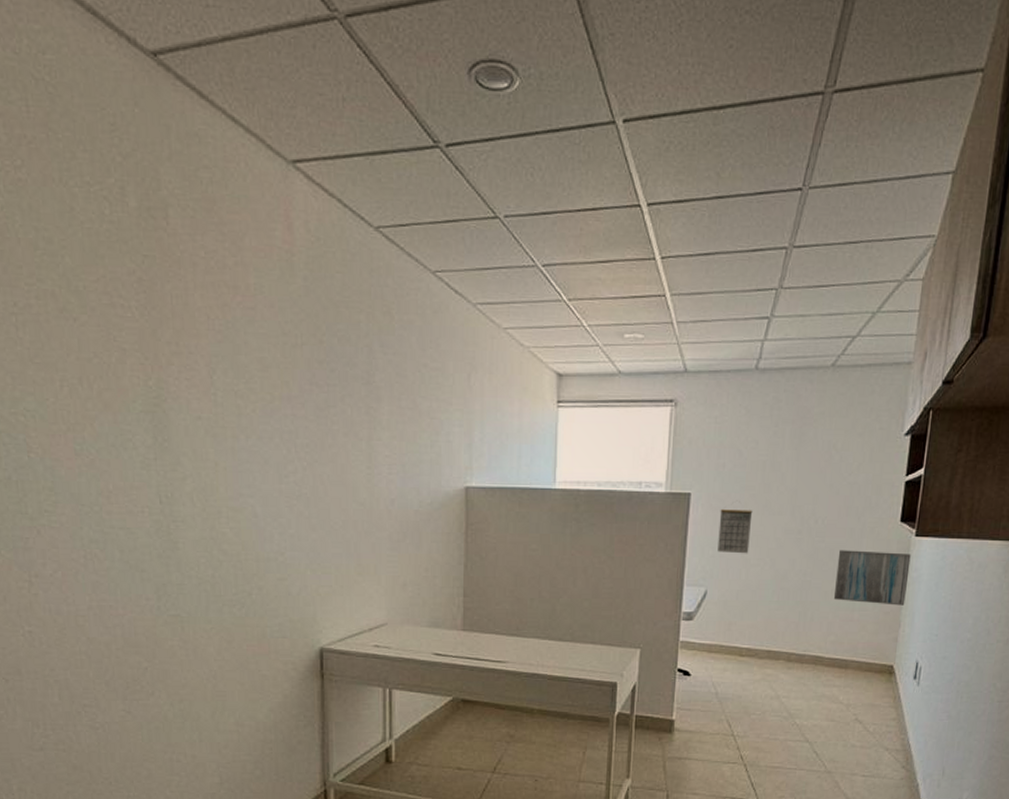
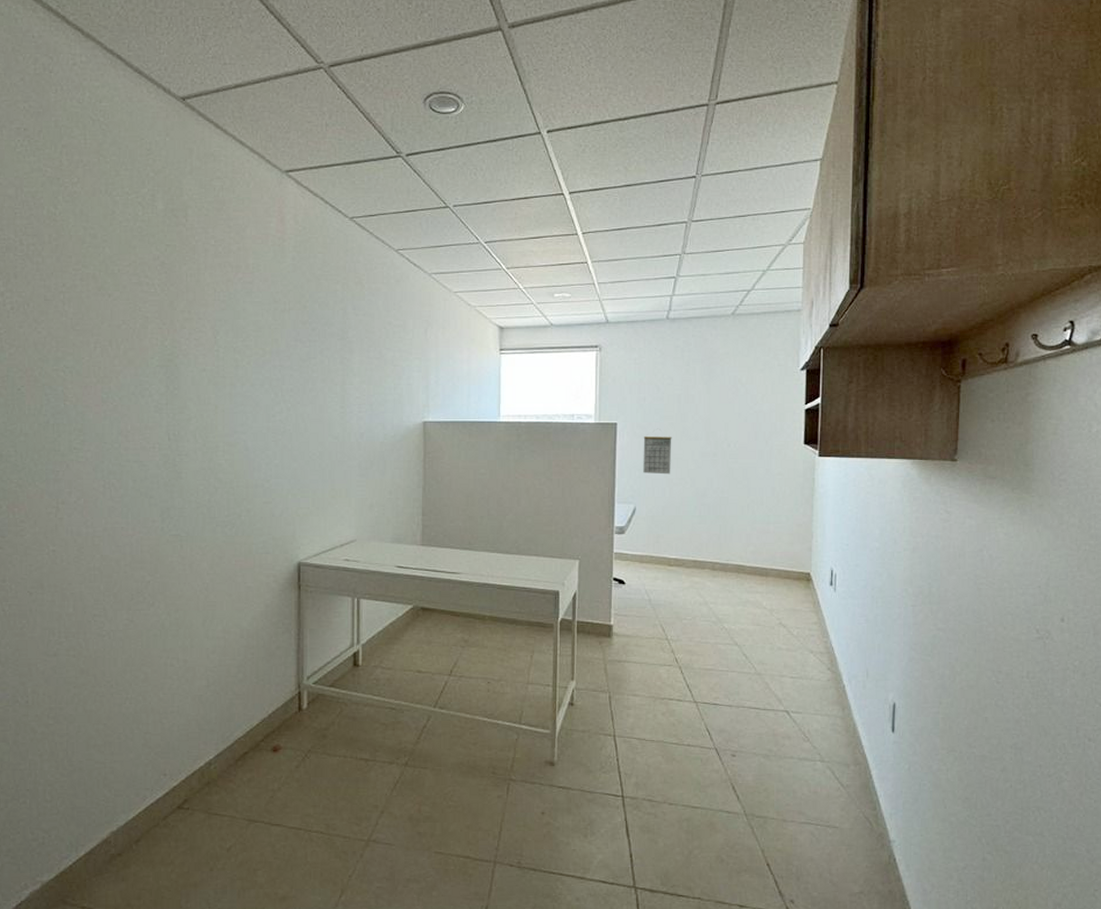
wall art: present [833,550,911,606] -> none [749,470,816,518]

